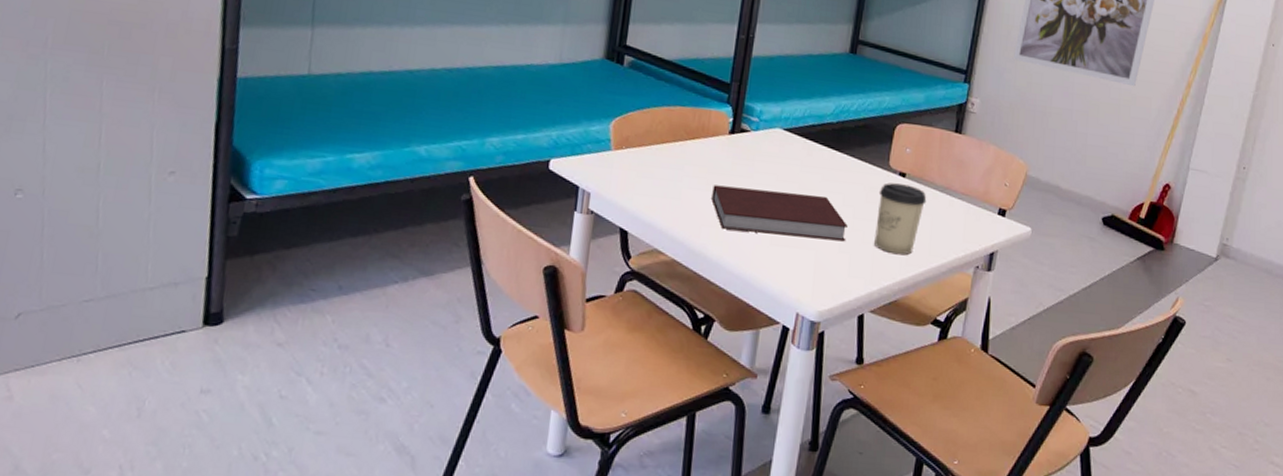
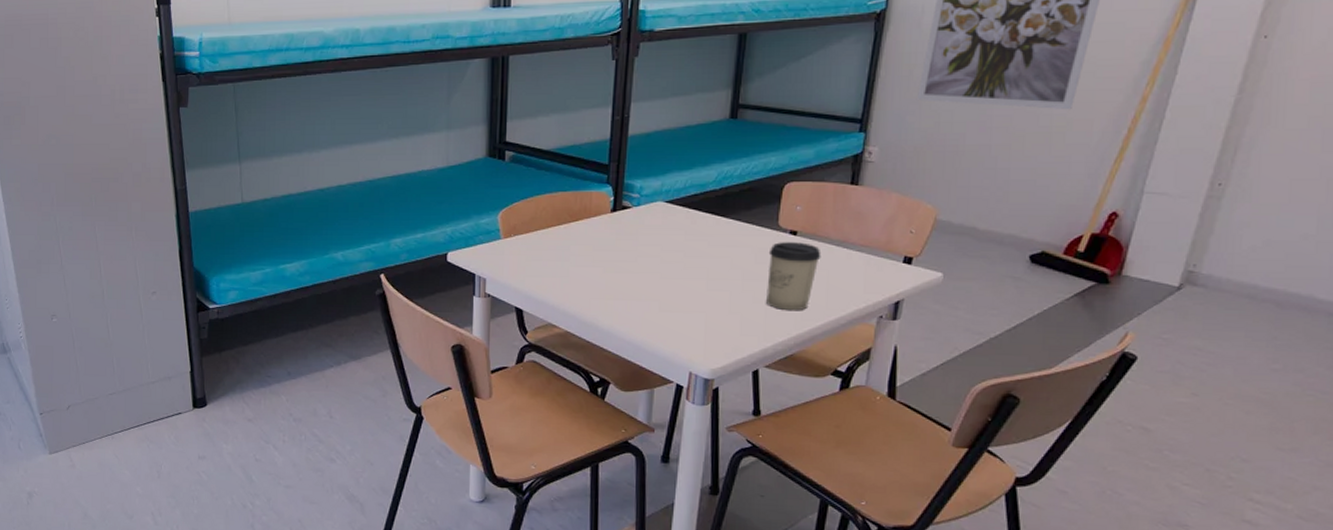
notebook: present [711,185,848,242] -> none [599,261,737,303]

